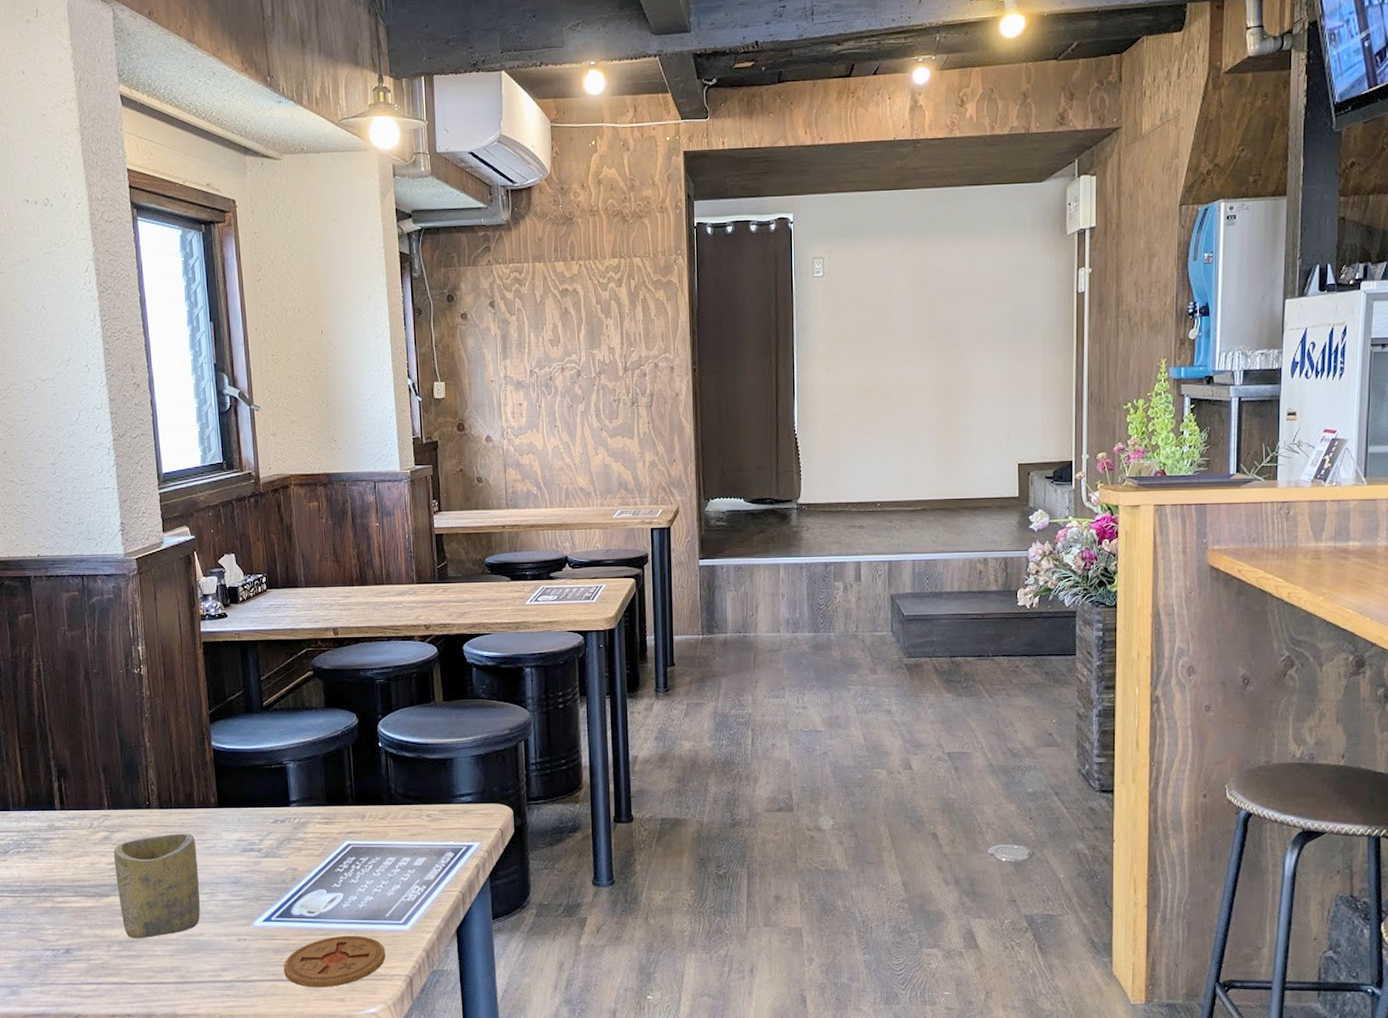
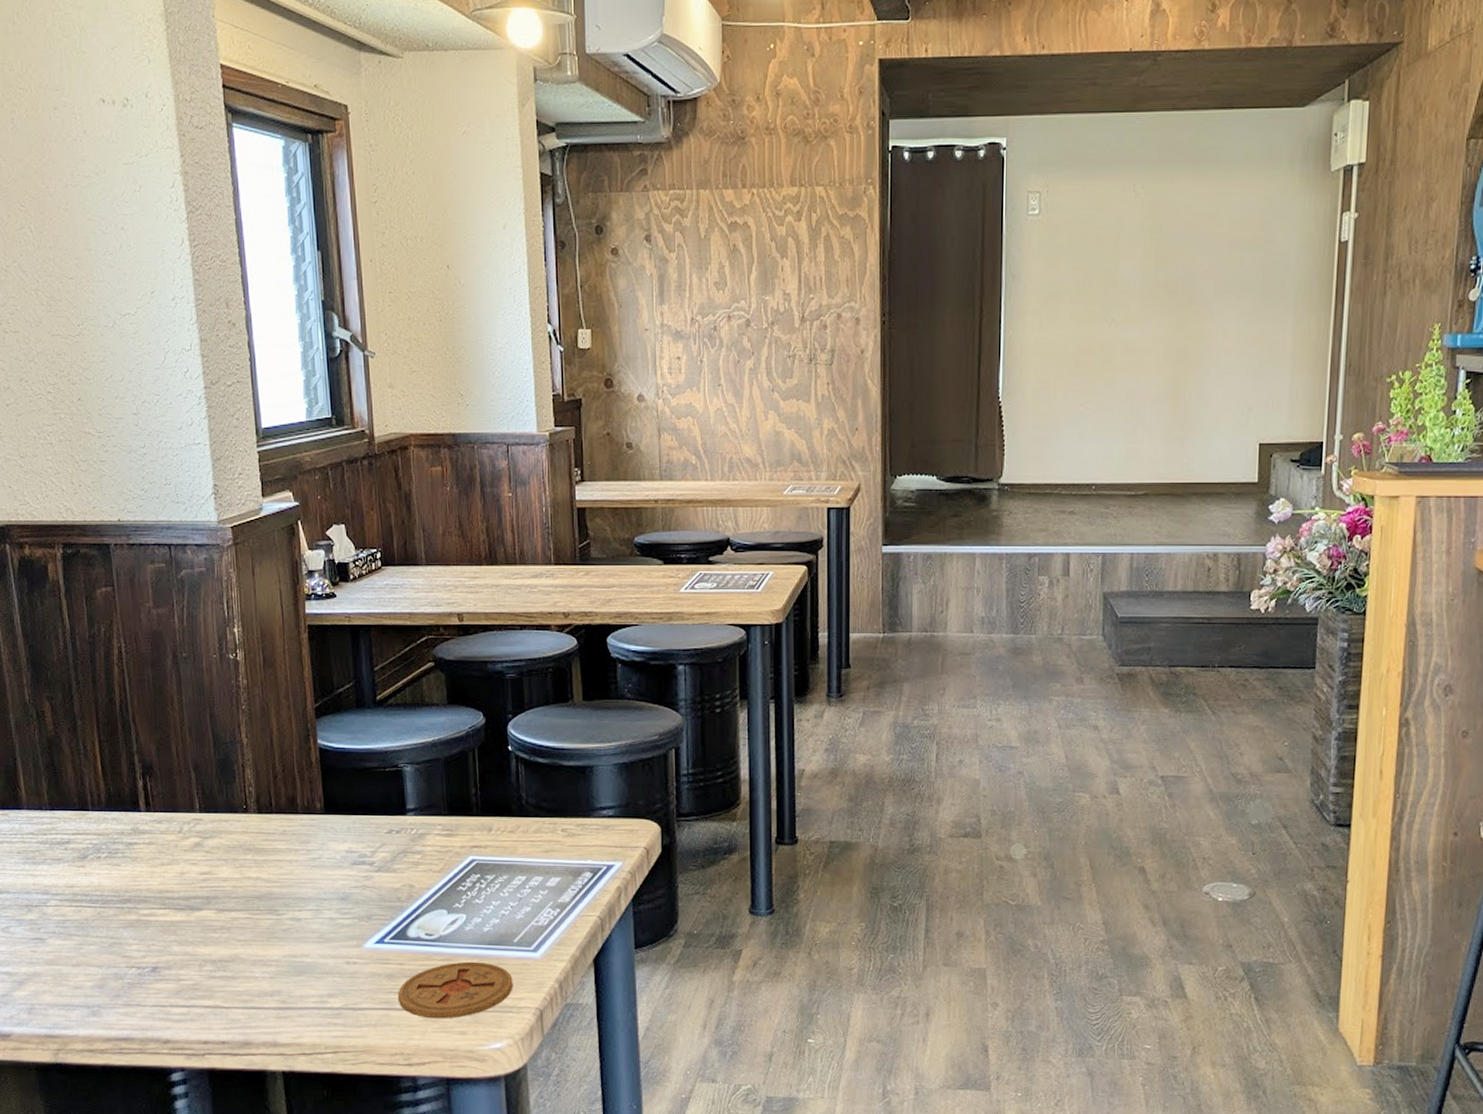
cup: present [113,833,200,939] -> none [206,842,304,959]

